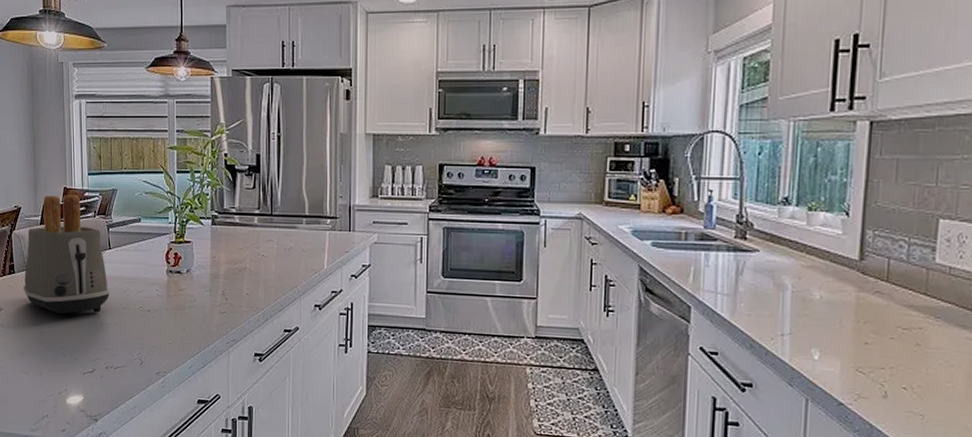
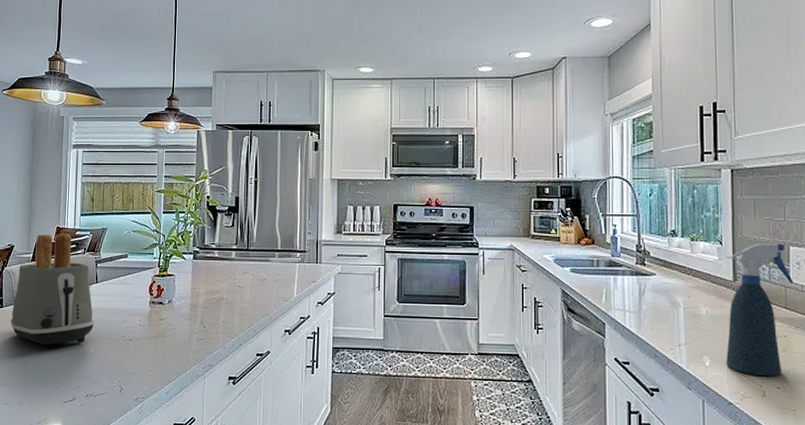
spray bottle: none [840,214,940,375] -> present [726,243,794,377]

